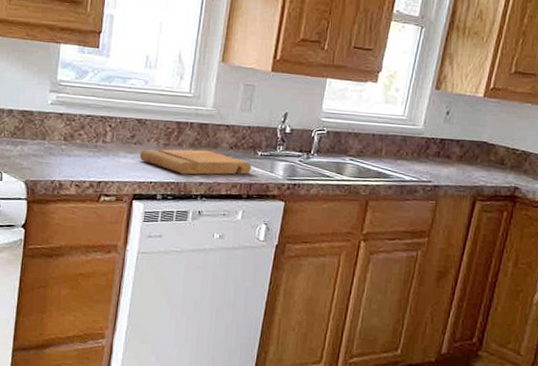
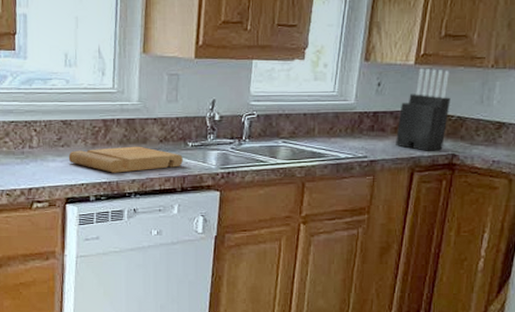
knife block: none [460,101,517,183] -> present [396,68,451,151]

